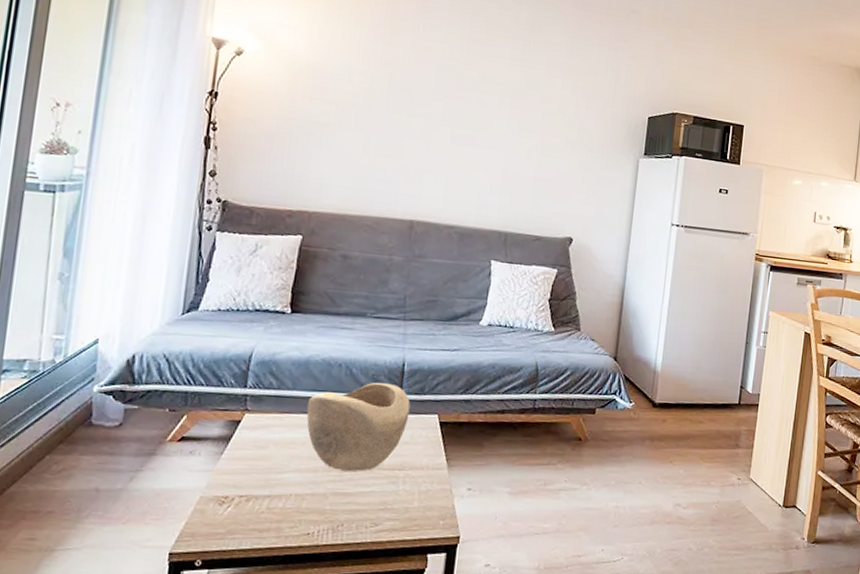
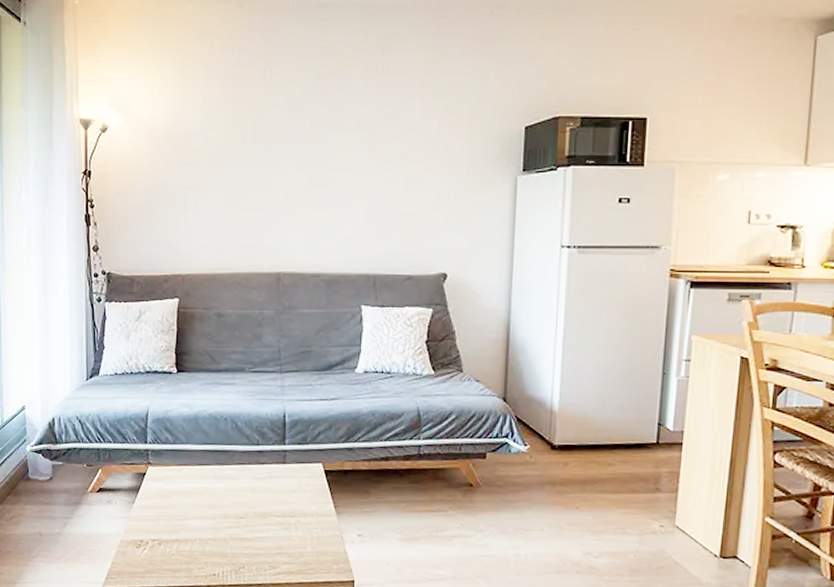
decorative bowl: present [306,382,411,472] -> none [201,433,295,518]

